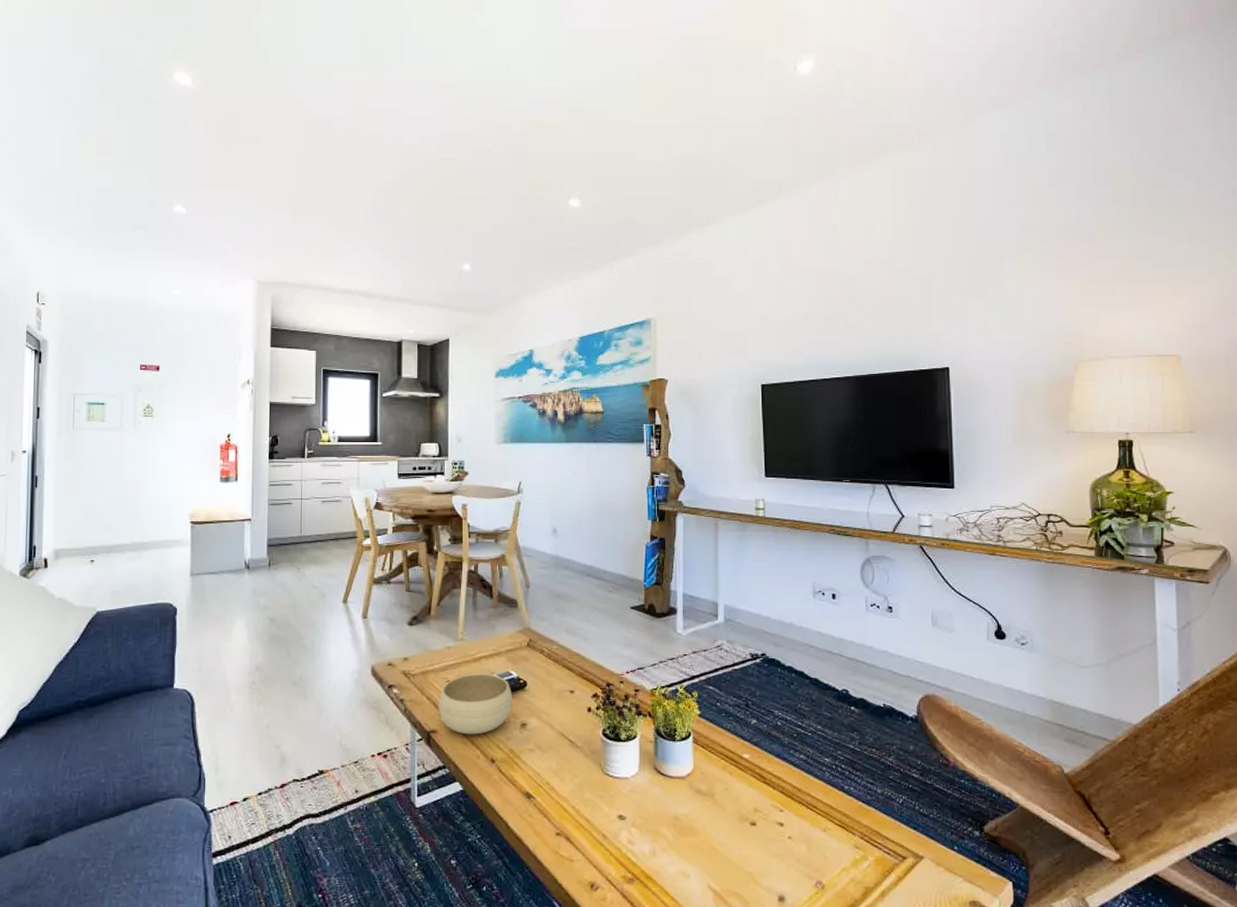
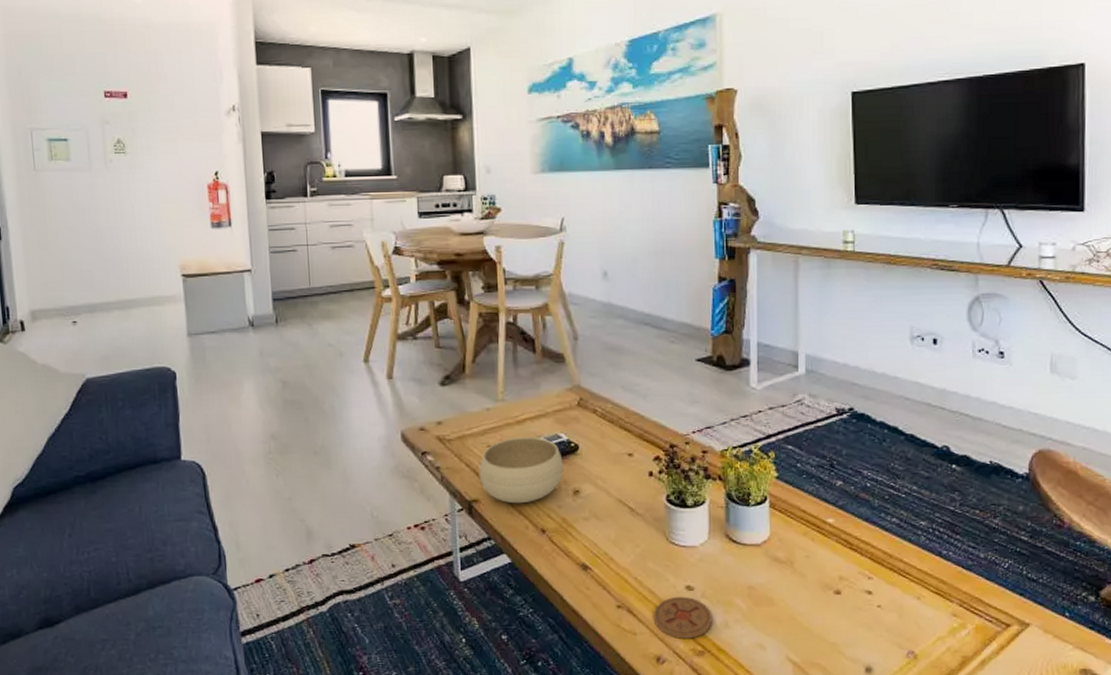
coaster: none [588,825,642,866] -> present [653,596,713,639]

